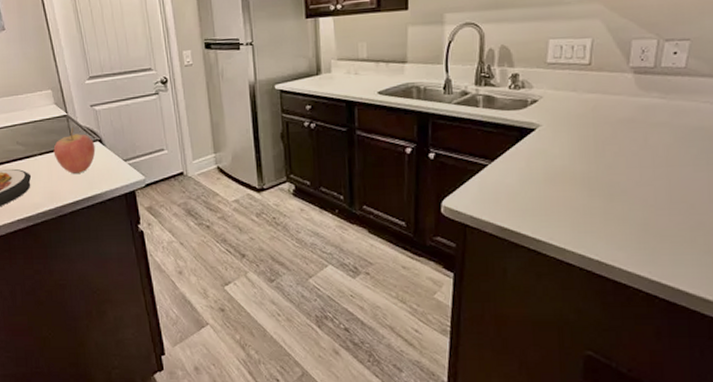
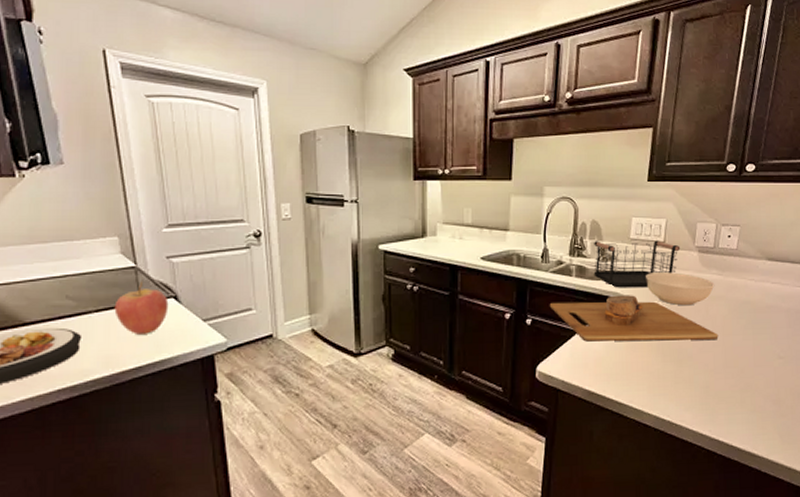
cutting board: none [454,124,661,176] -> present [549,295,719,342]
dish rack: none [503,63,611,118] -> present [594,240,681,288]
bowl: none [567,98,656,135] -> present [646,272,715,306]

